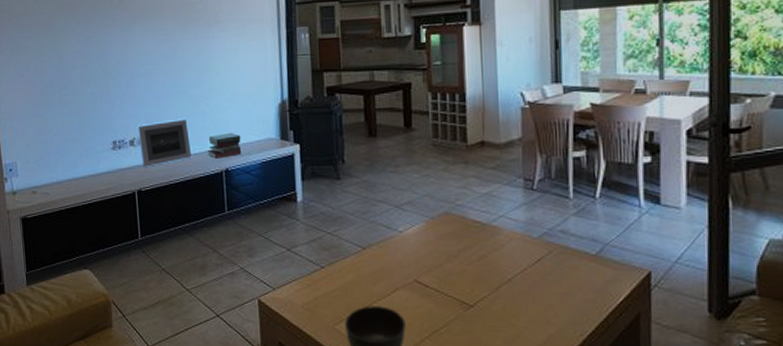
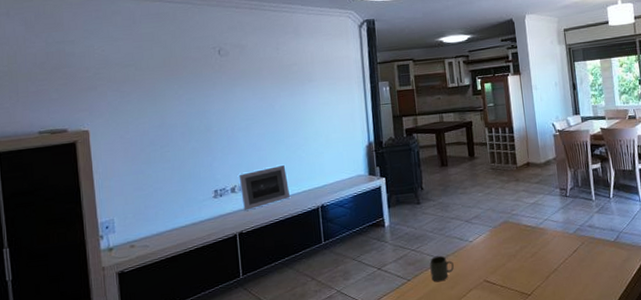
books: present [208,132,242,160] -> none [305,172,336,198]
mug: none [348,243,377,275] -> present [429,255,454,282]

